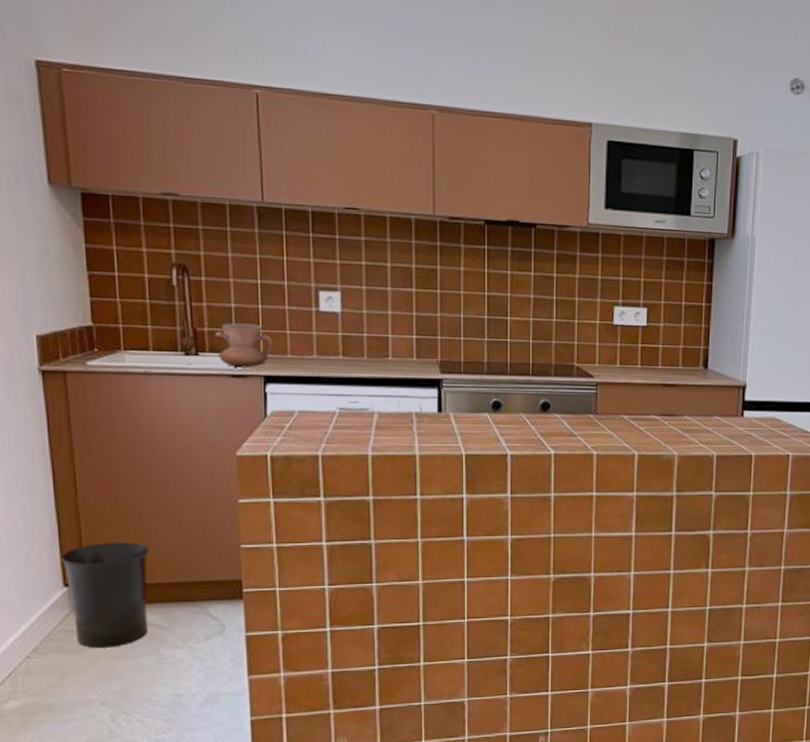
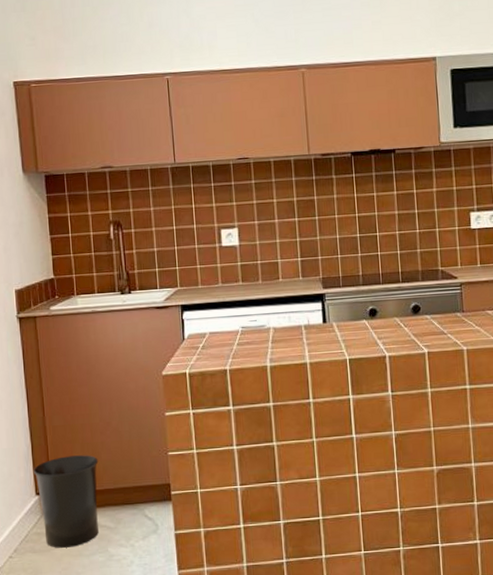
ceramic jug: present [216,323,273,368] -> none [143,263,187,300]

